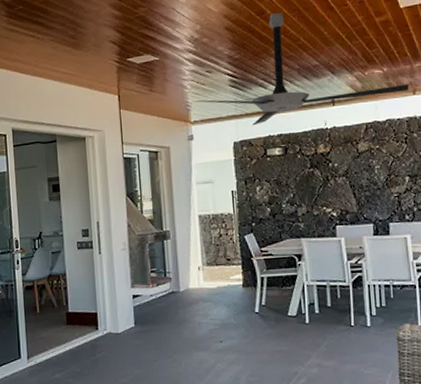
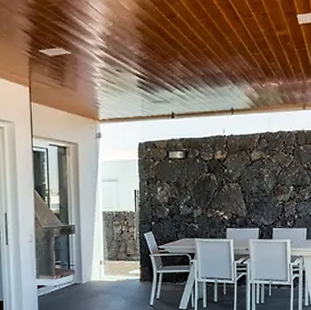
ceiling fan: present [193,13,409,126] -> none [102,17,300,128]

